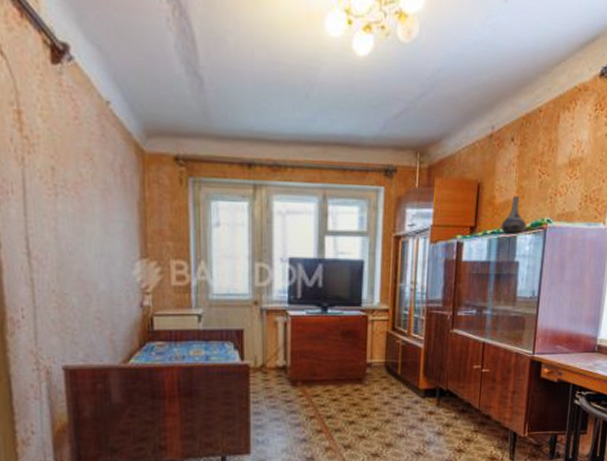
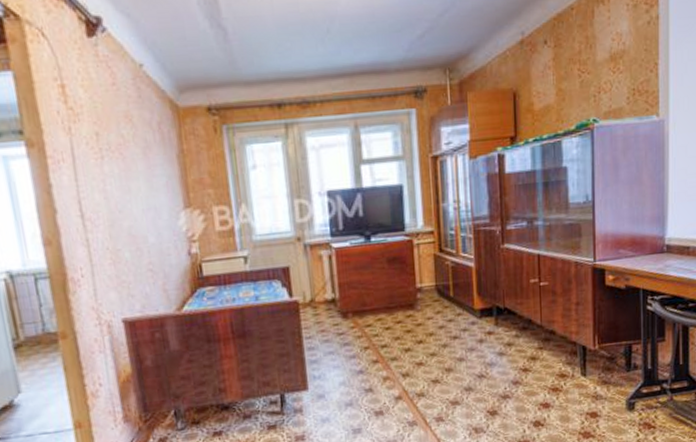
decorative vase: present [501,196,527,234] -> none [543,99,571,140]

